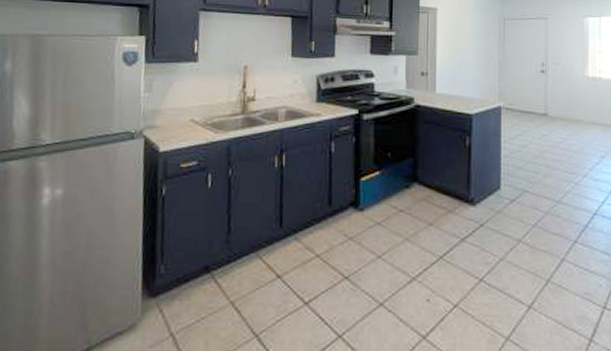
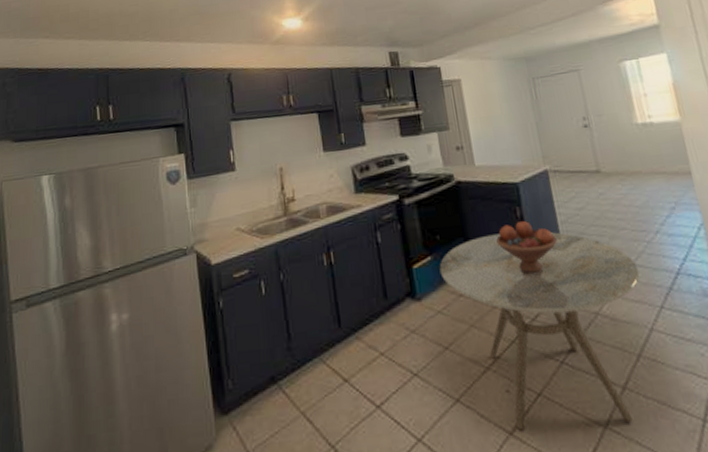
dining table: none [385,158,563,336] -> present [439,232,640,431]
fruit bowl: none [443,150,497,198] -> present [496,221,557,273]

